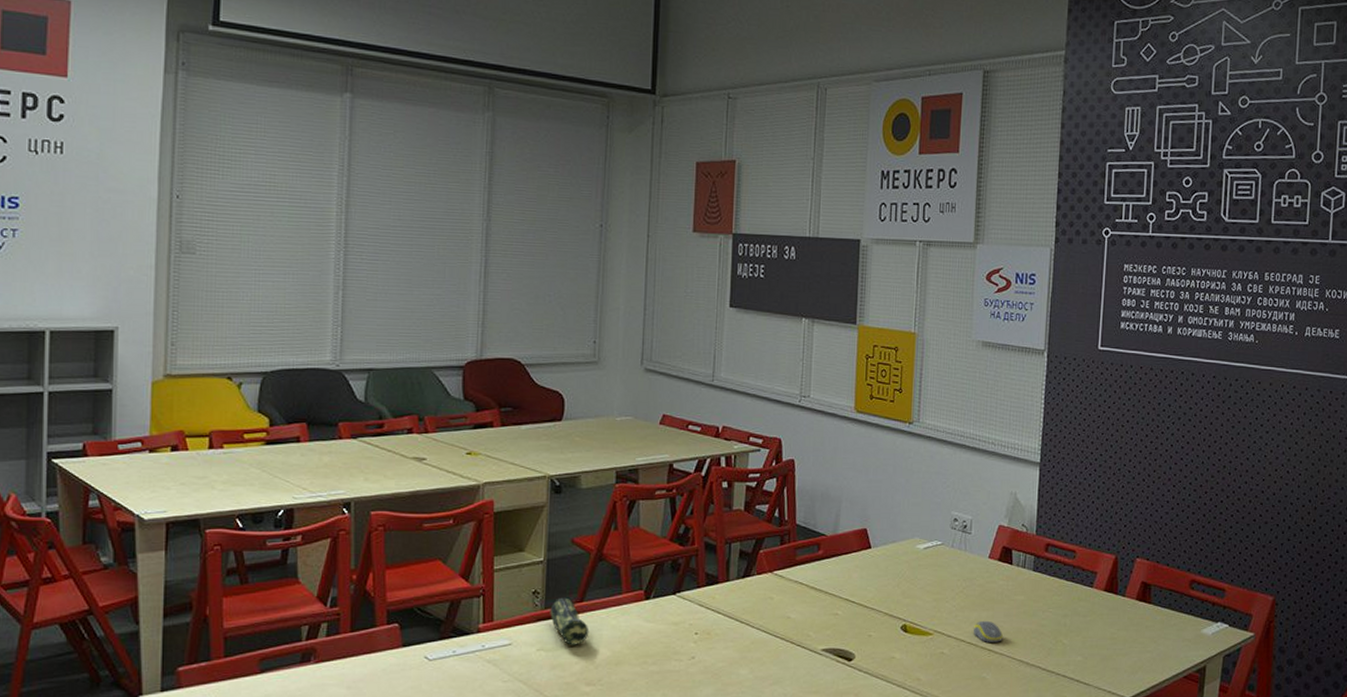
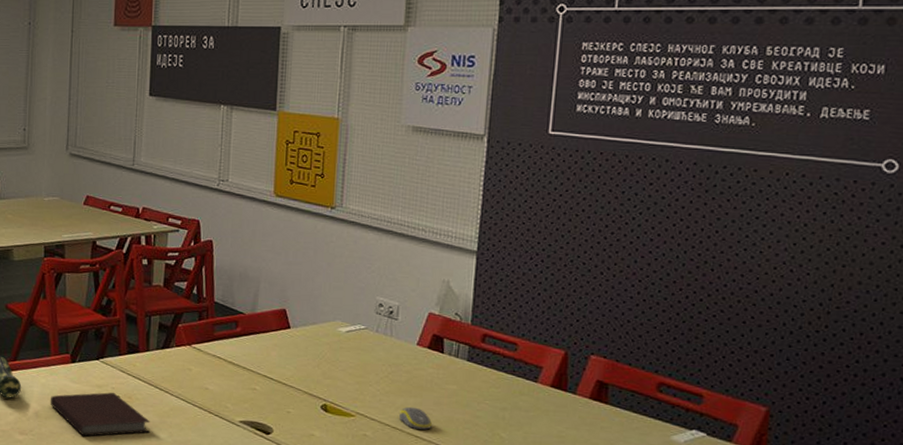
notebook: none [621,630,730,681] -> present [50,392,150,437]

